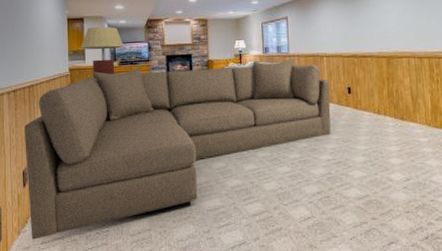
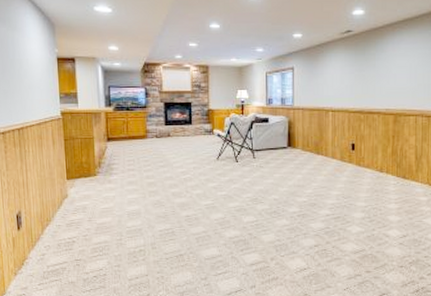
sofa: present [24,59,331,240] -> none [16,112,333,281]
floor lamp: present [81,26,124,79] -> none [73,68,119,124]

